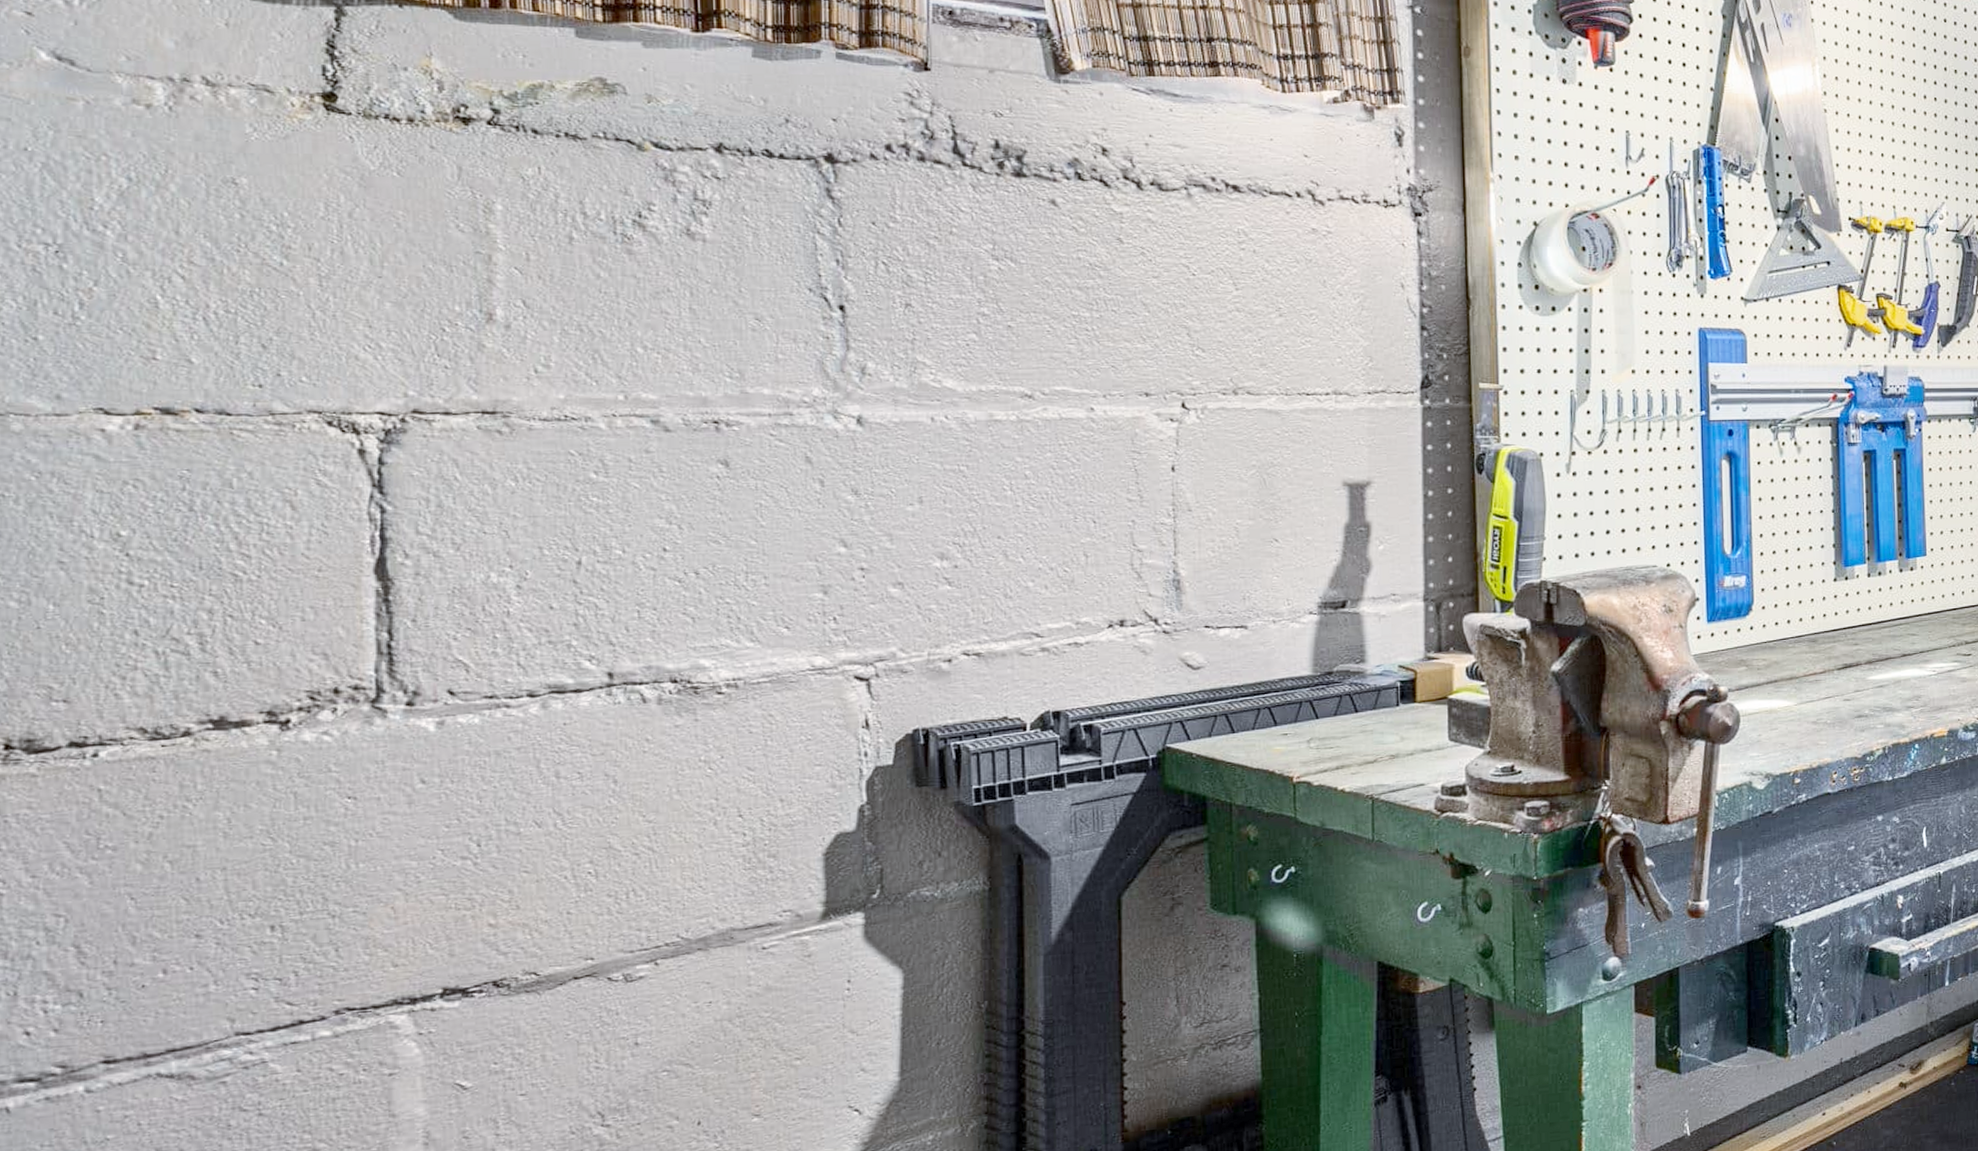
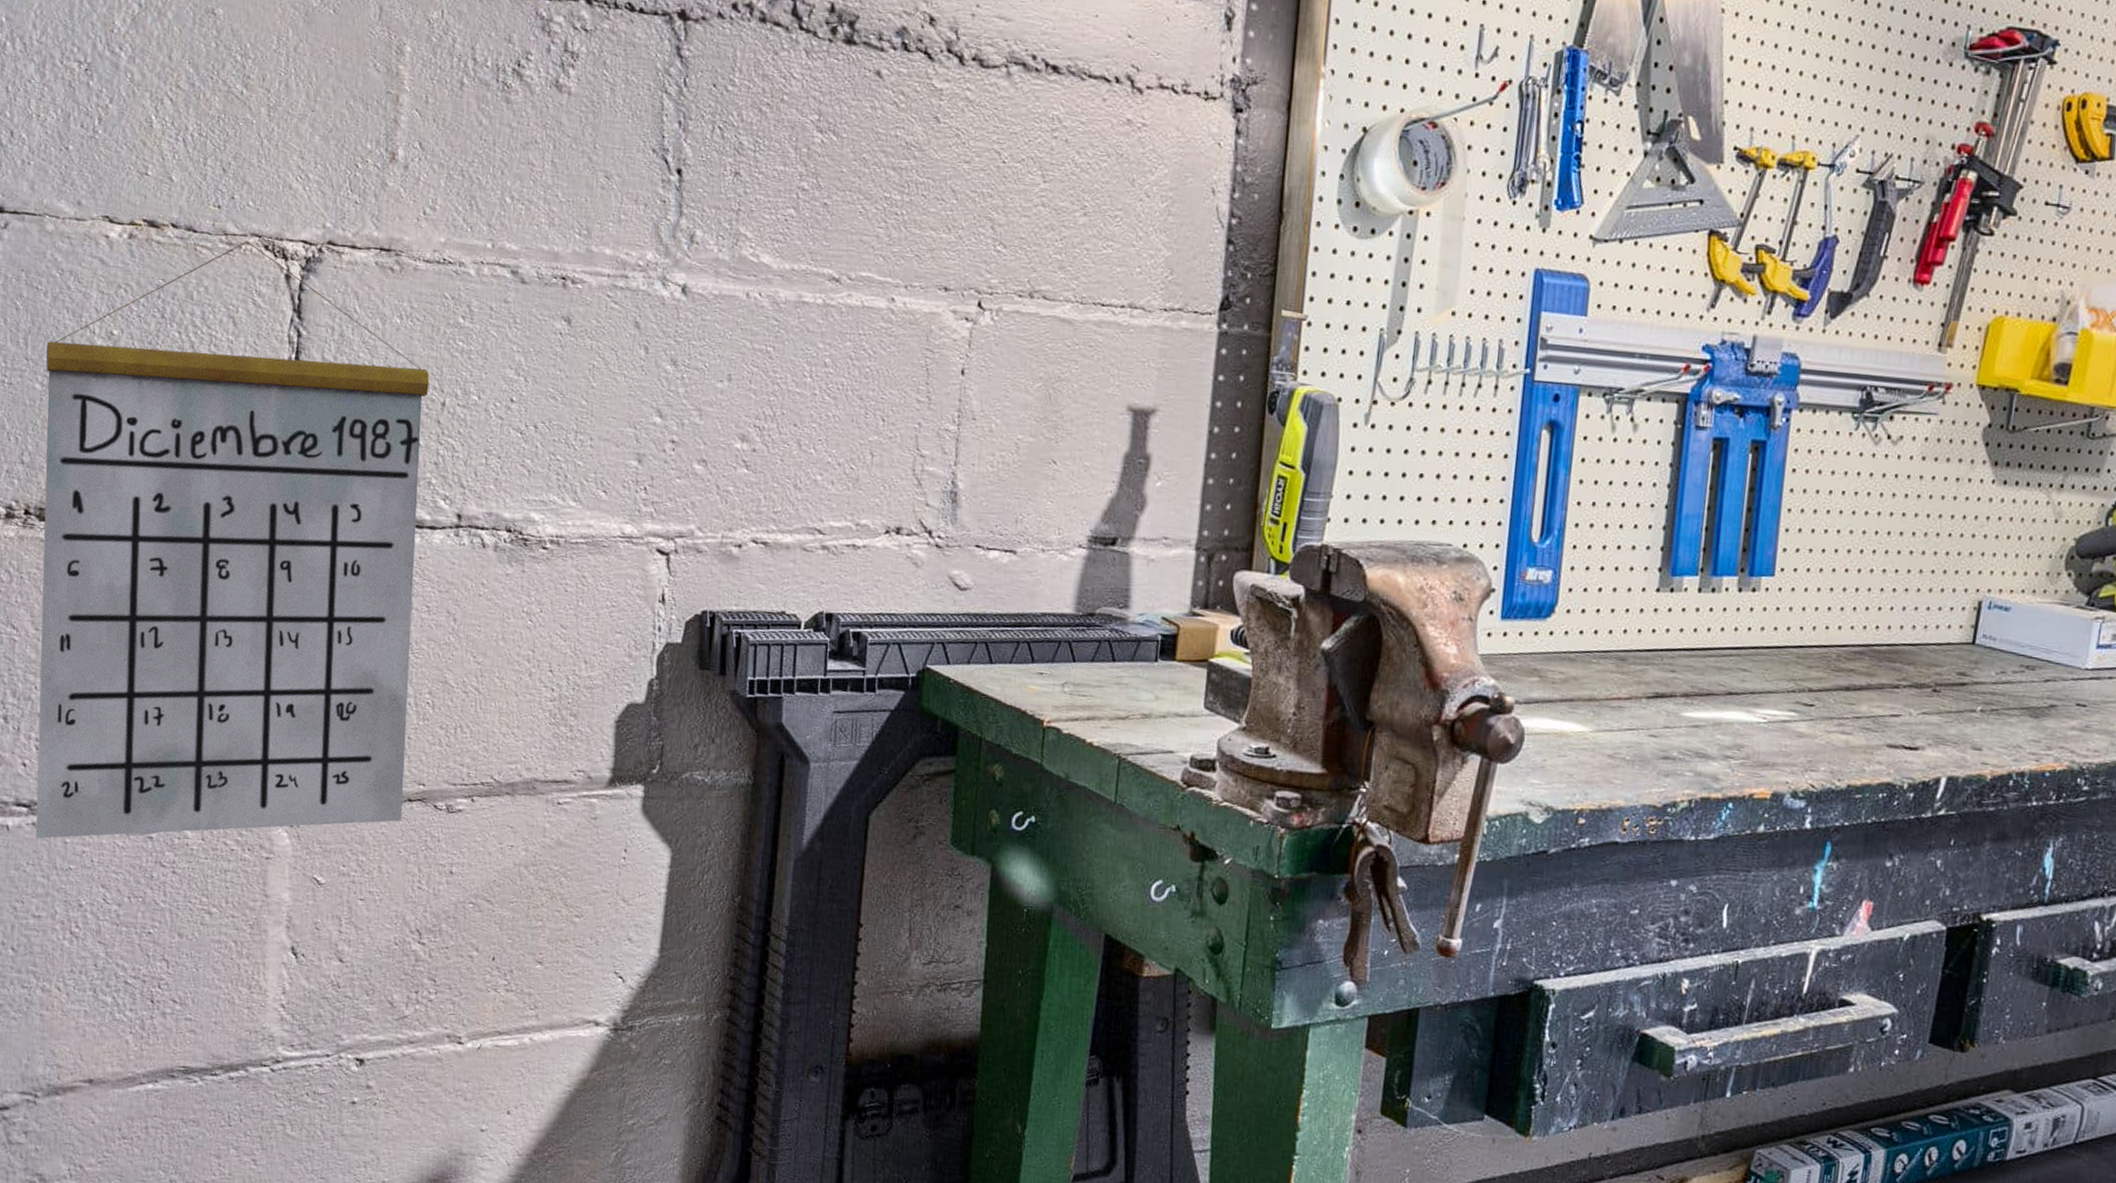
calendar: none [23,418,568,1114] -> present [35,241,430,839]

